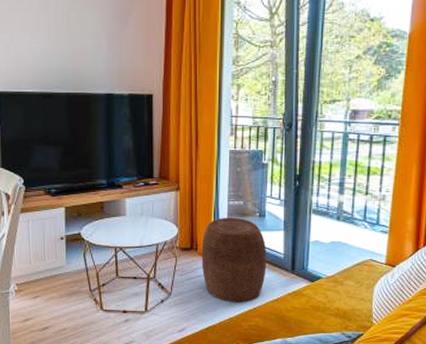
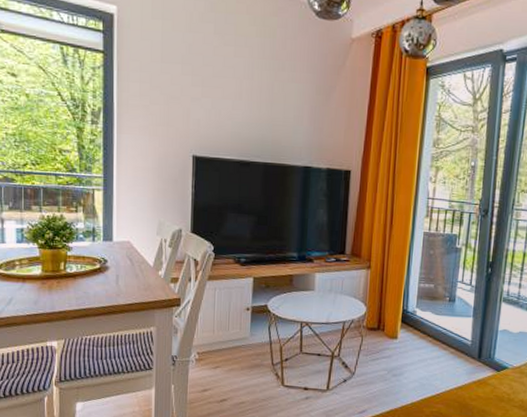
stool: present [201,217,267,303] -> none [387,299,455,388]

